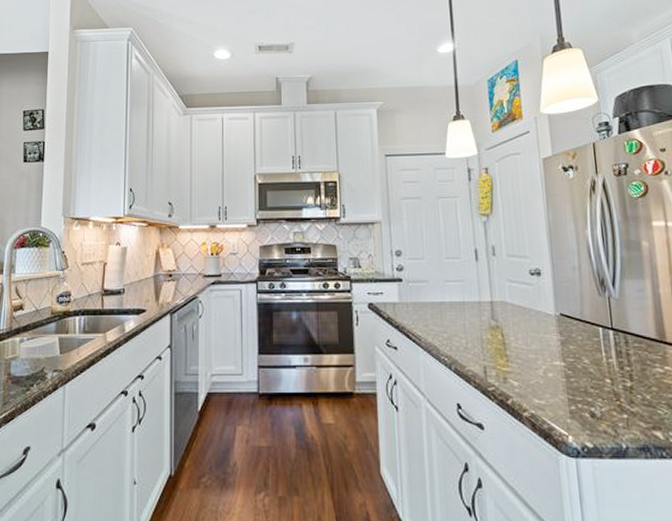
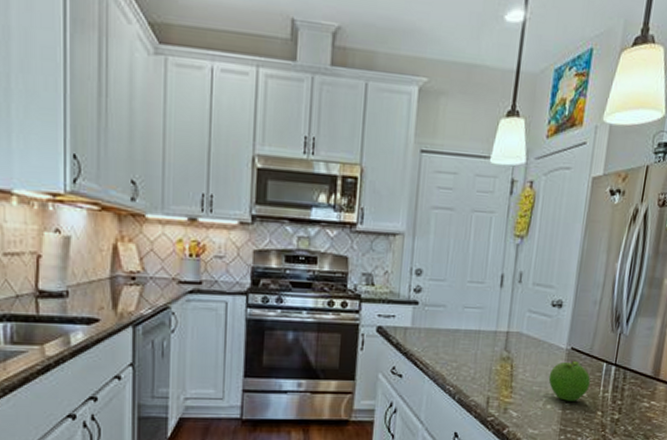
fruit: none [543,325,589,368] -> present [548,359,591,401]

